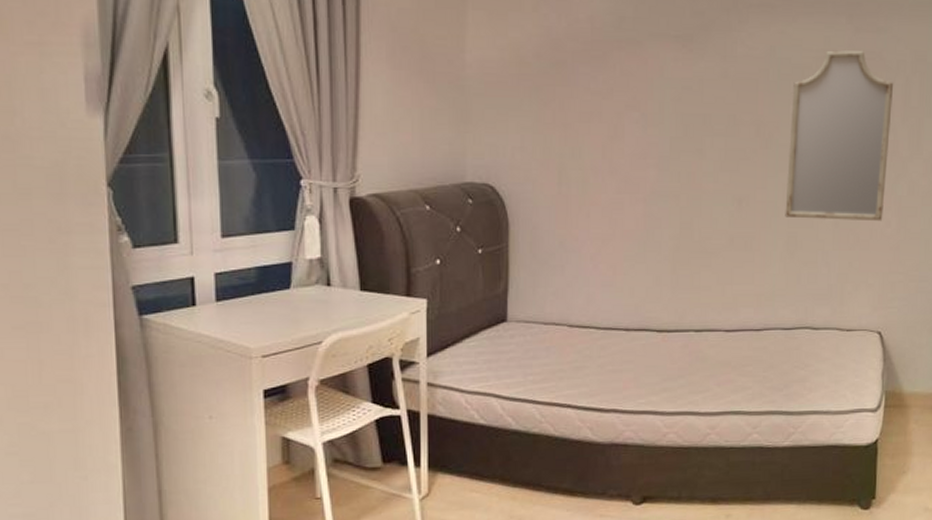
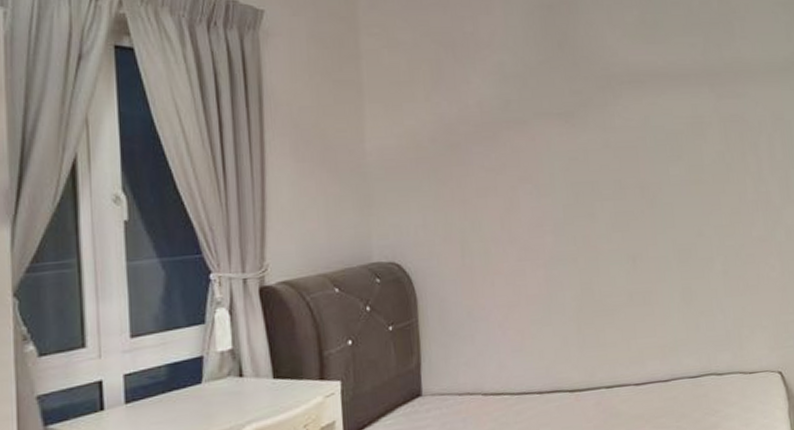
home mirror: present [785,50,894,222] -> none [669,114,767,270]

